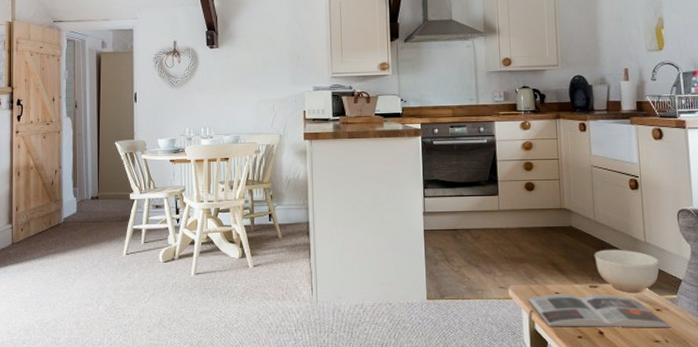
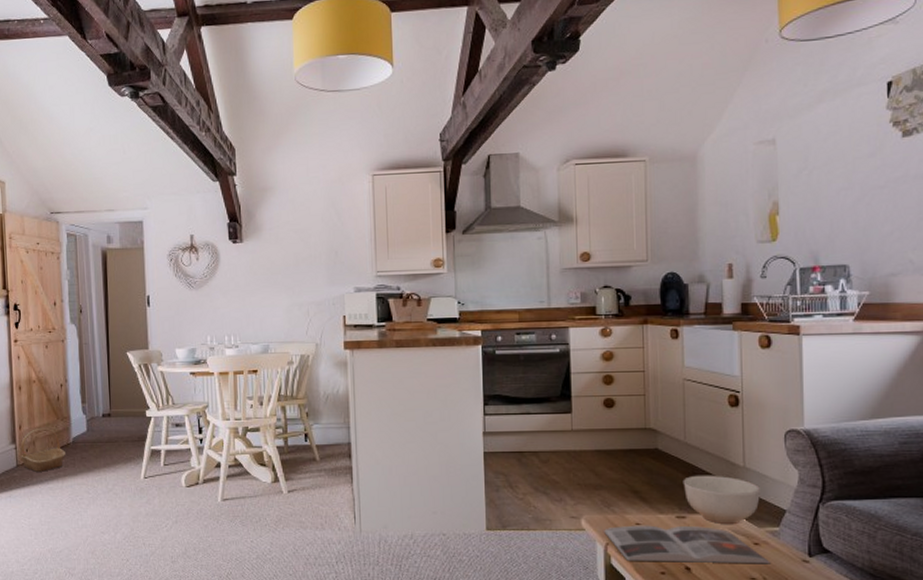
basket: none [16,209,56,249] -> present [20,427,65,472]

